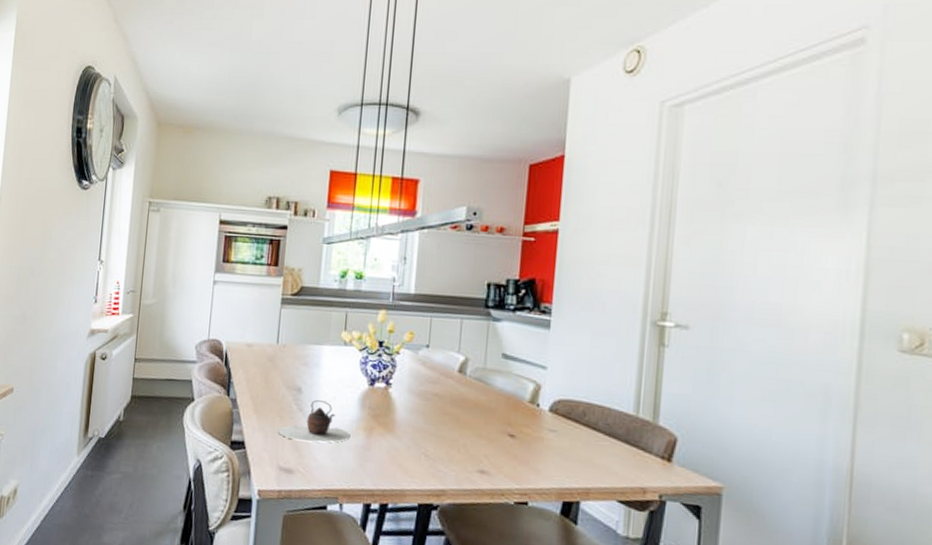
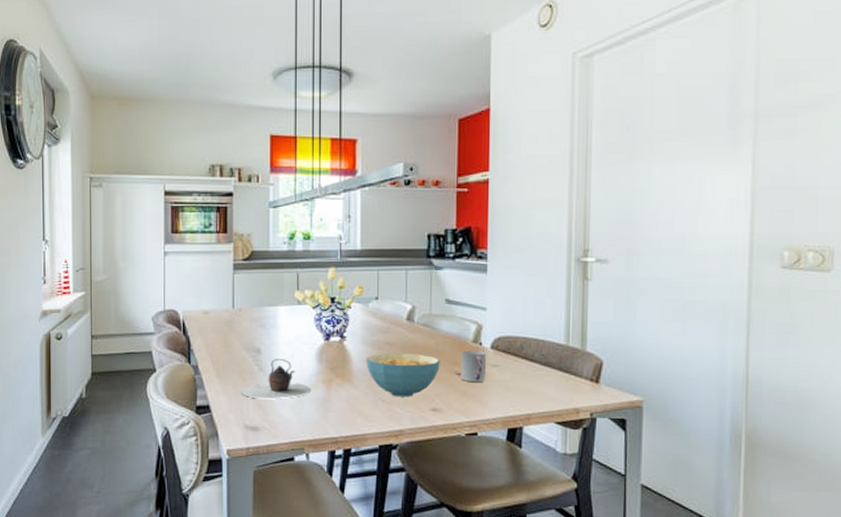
cereal bowl: none [411,405,492,455] -> present [366,353,440,397]
cup: none [513,410,543,447] -> present [460,350,486,382]

